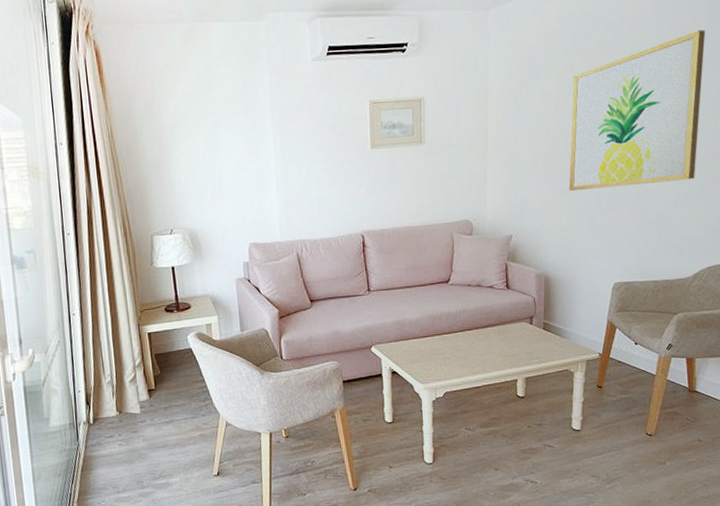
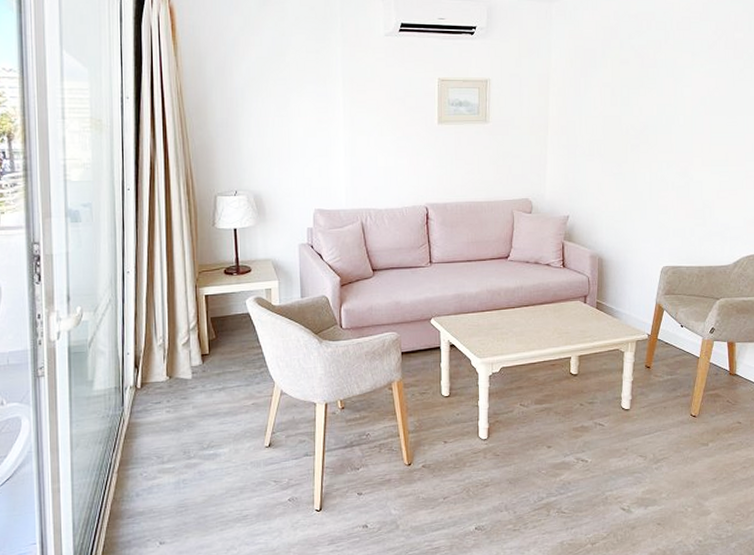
wall art: present [569,30,706,191] -> none [622,37,745,176]

